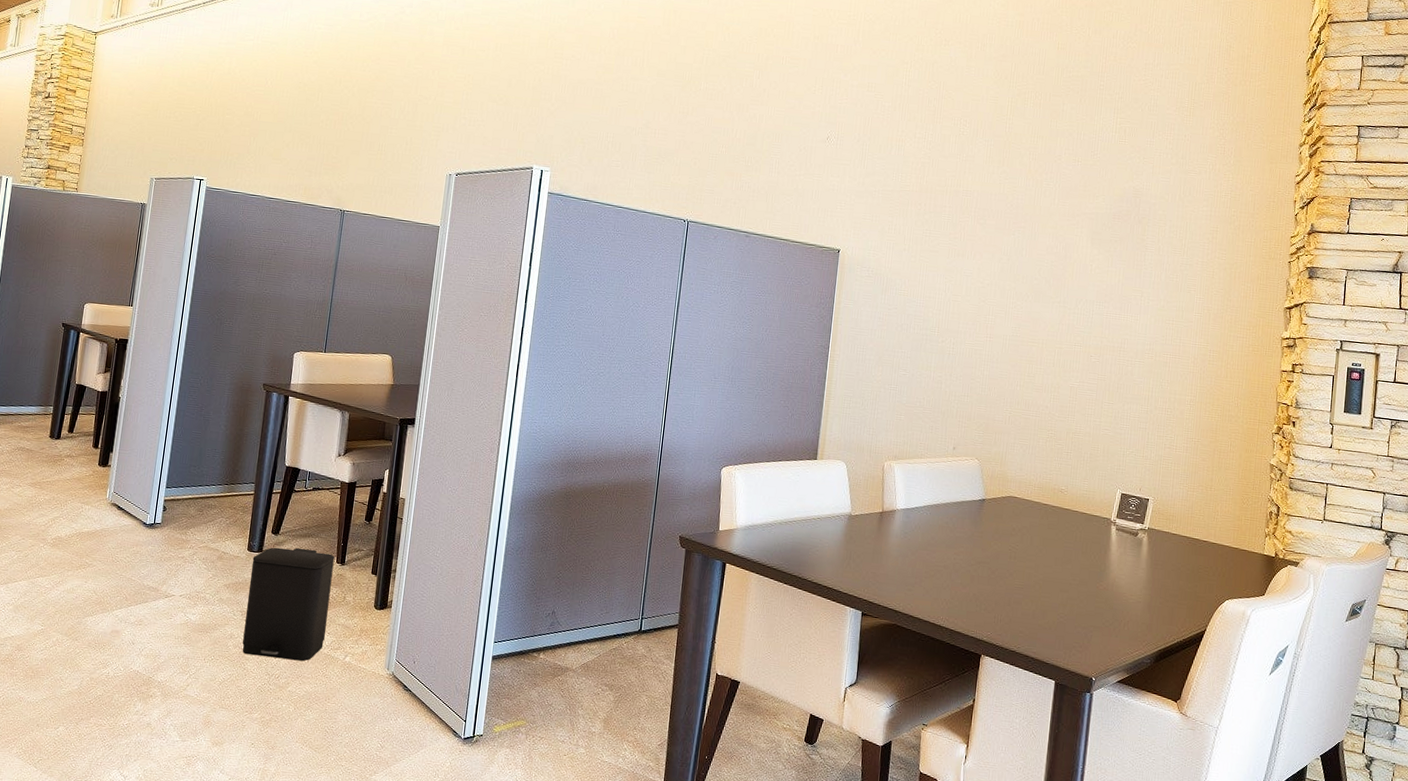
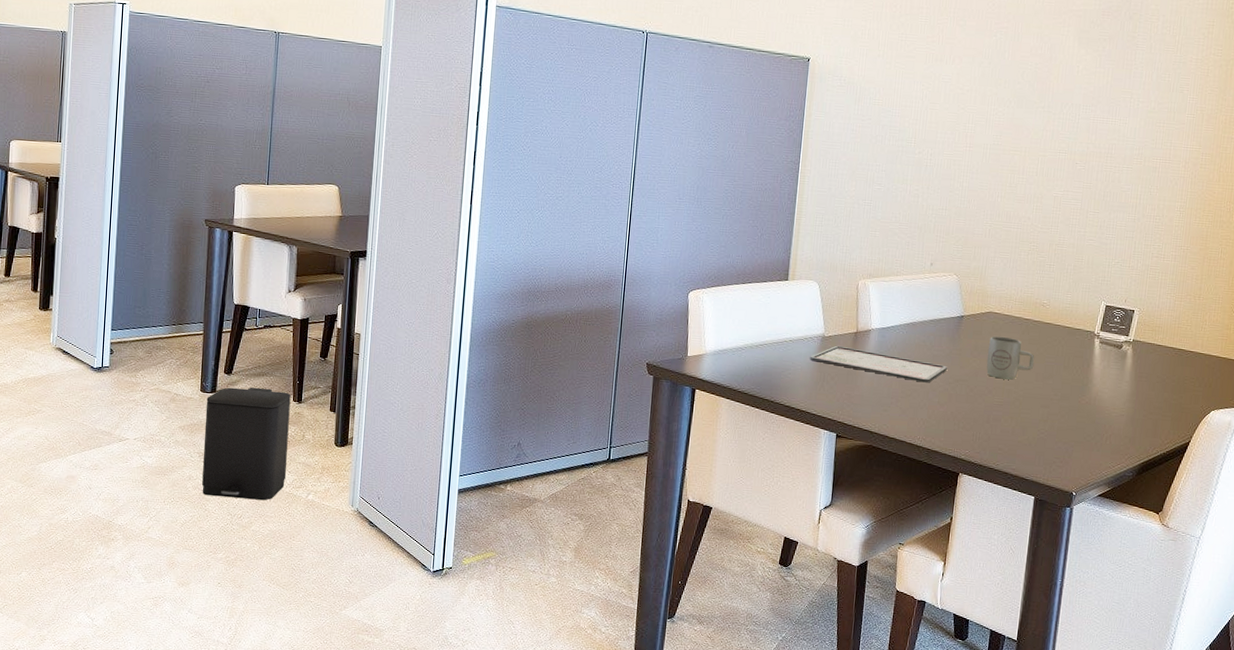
tablet: none [837,524,970,564] -> present [810,345,948,383]
mug: none [1007,519,1054,564] -> present [986,336,1035,380]

